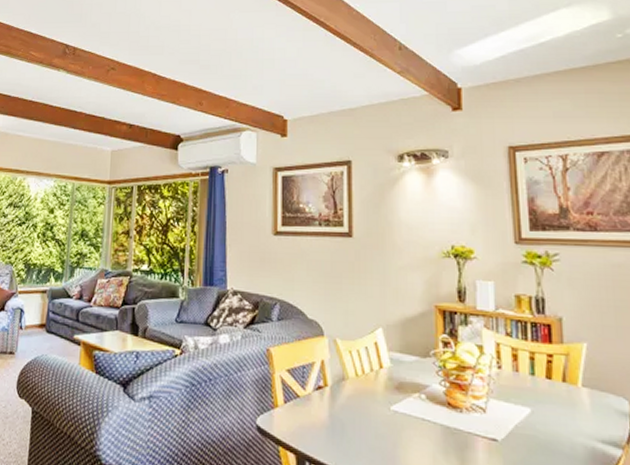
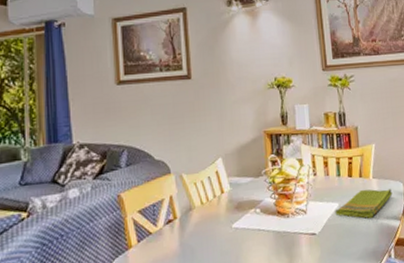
dish towel: none [525,398,612,437] -> present [335,188,393,219]

